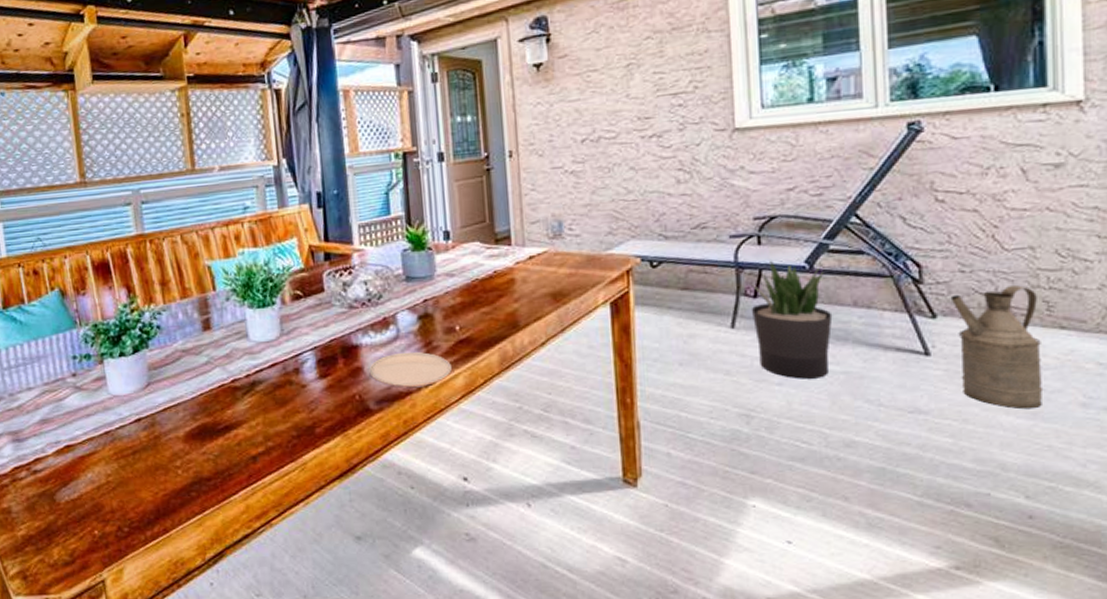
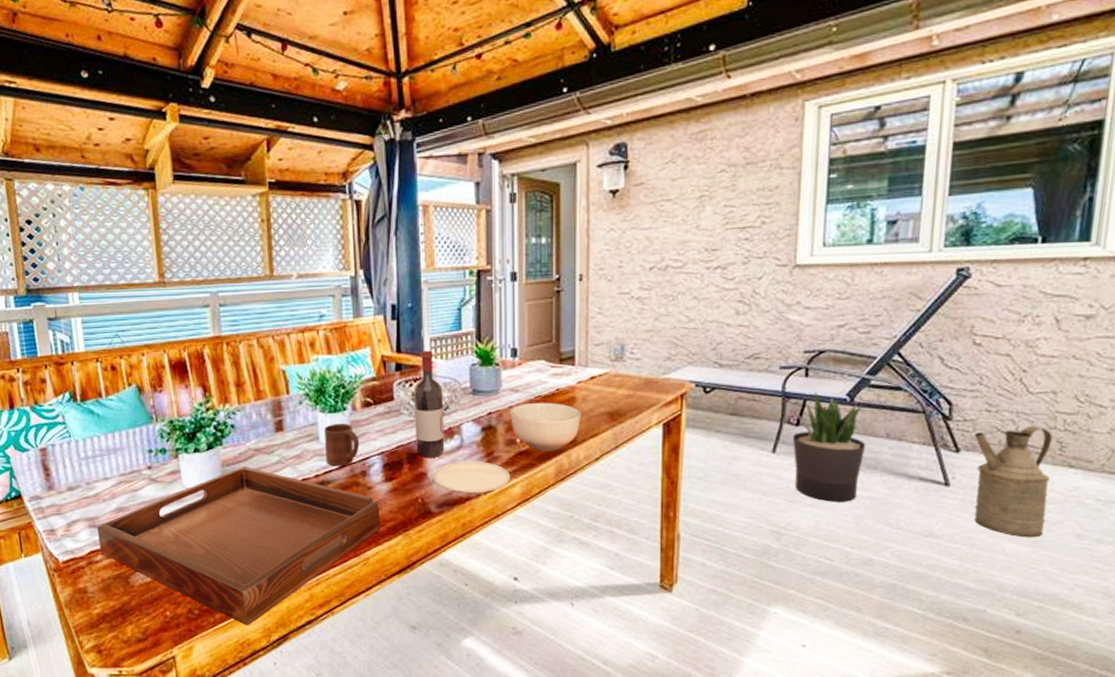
serving tray: none [21,369,317,542] -> present [97,467,380,625]
cup: none [253,318,291,365] -> present [324,424,360,467]
wine bottle: none [343,237,381,352] -> present [413,350,445,459]
bowl: none [445,285,523,339] -> present [509,402,582,452]

